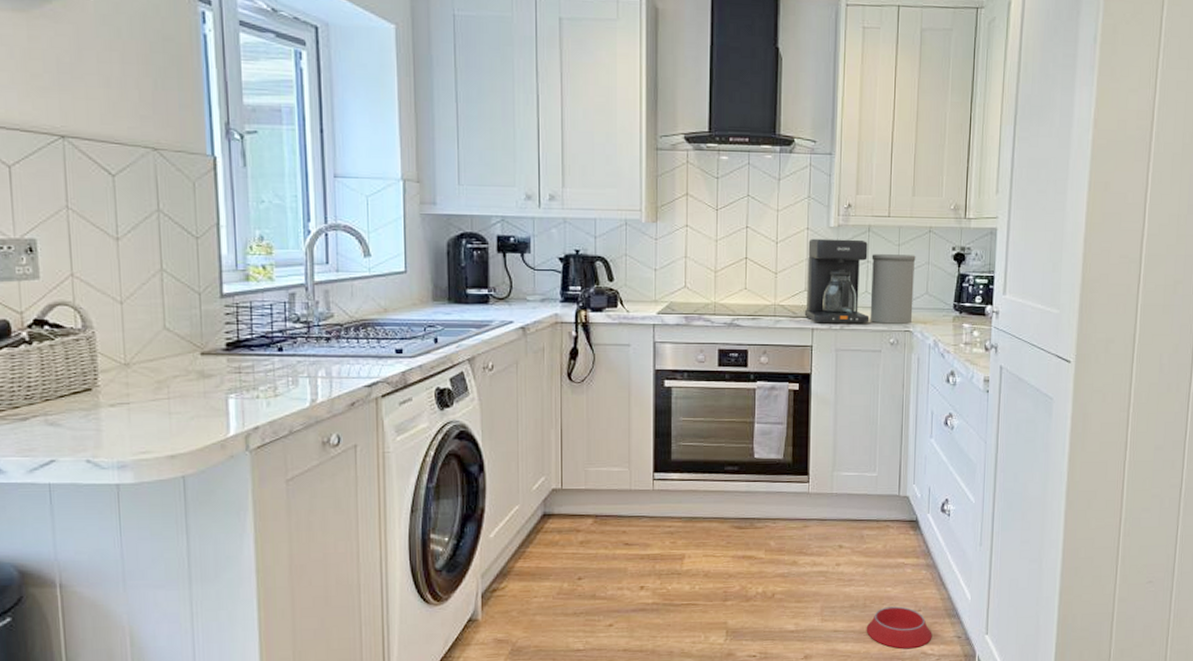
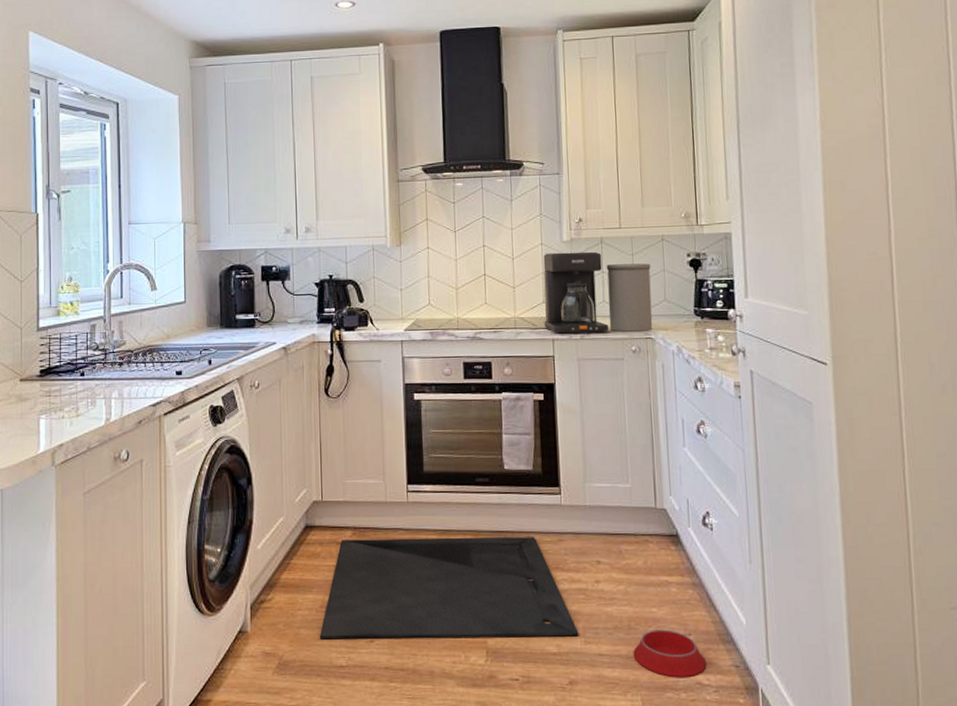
door mat: none [555,523,817,625] -> present [319,537,579,640]

